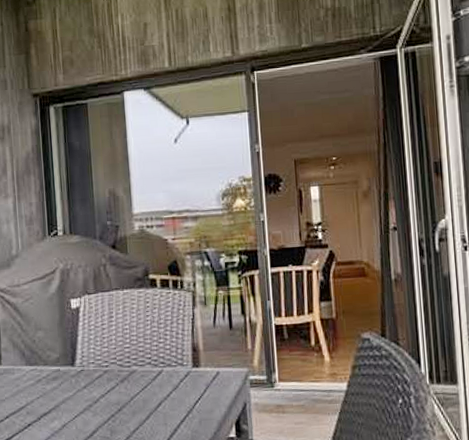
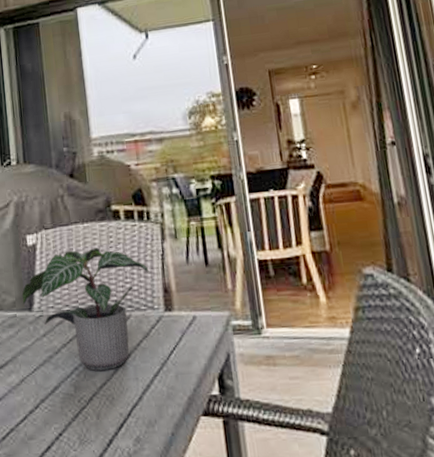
potted plant: none [65,311,182,417] -> present [22,247,151,371]

